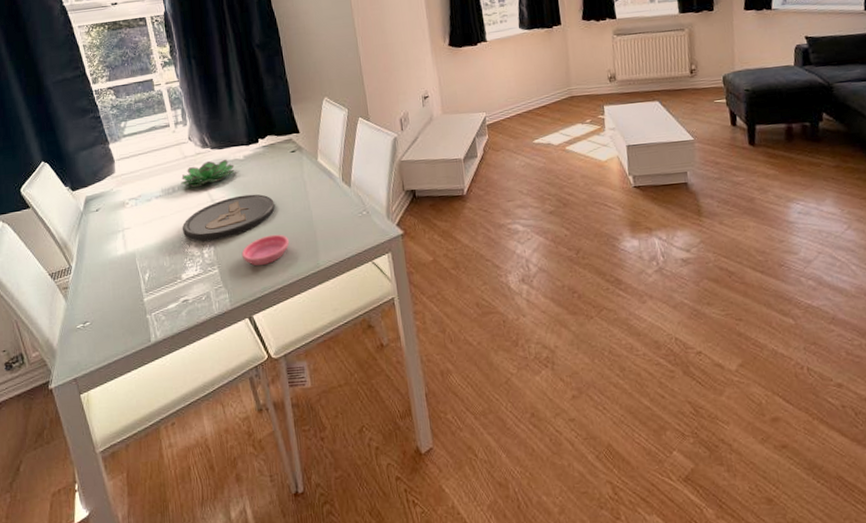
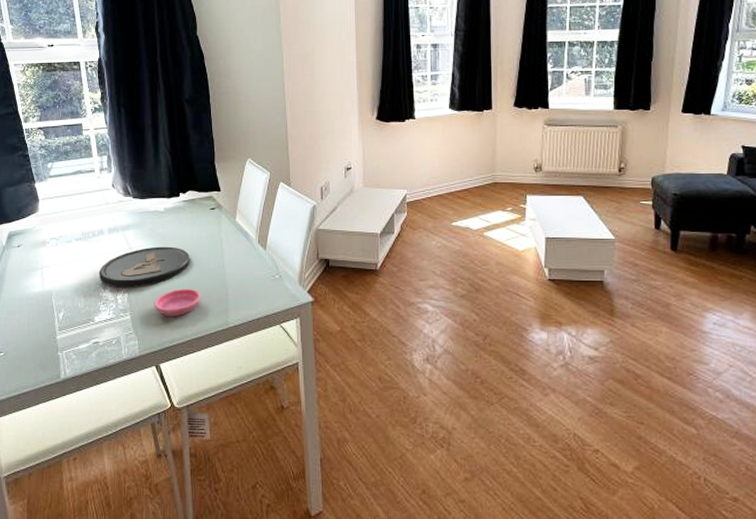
succulent plant: present [181,160,235,187] -> none [101,210,154,233]

